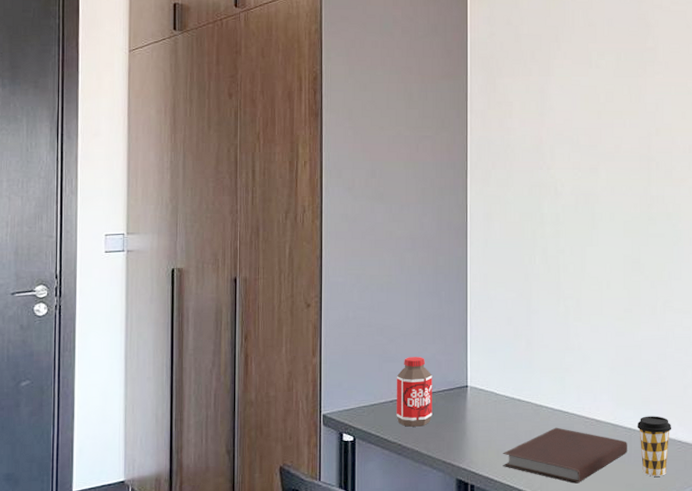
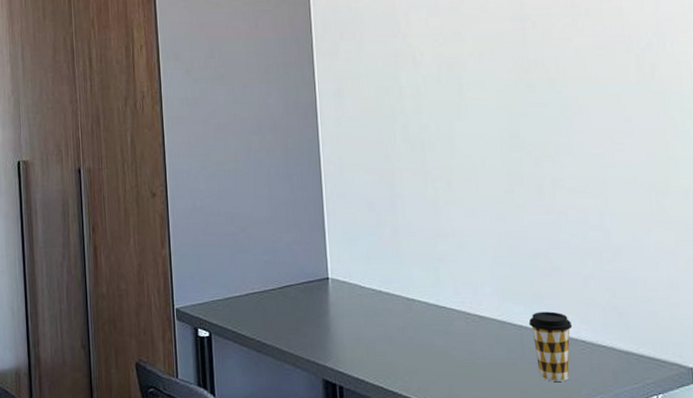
bottle: present [396,357,432,427] -> none [250,247,292,322]
notebook: present [502,427,627,484] -> none [372,324,519,387]

